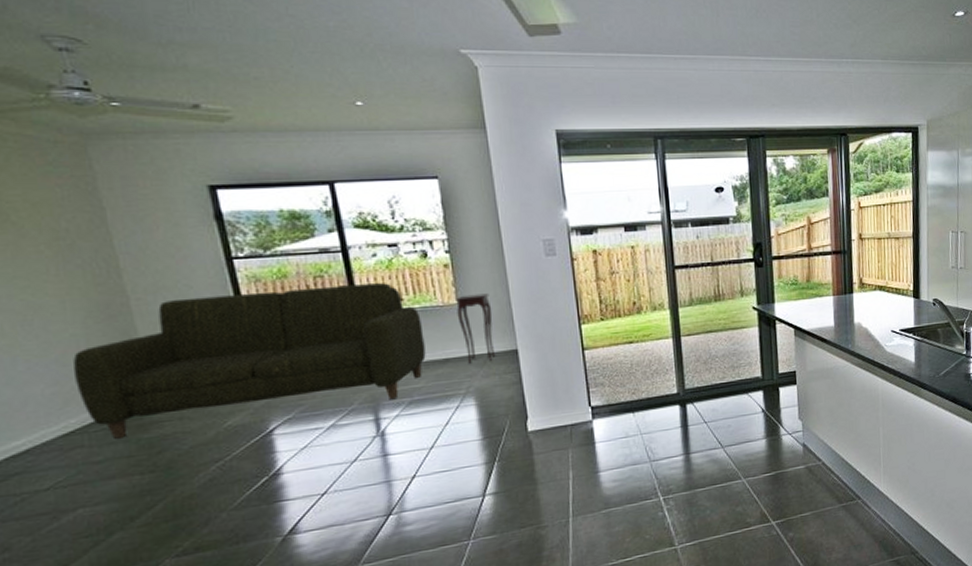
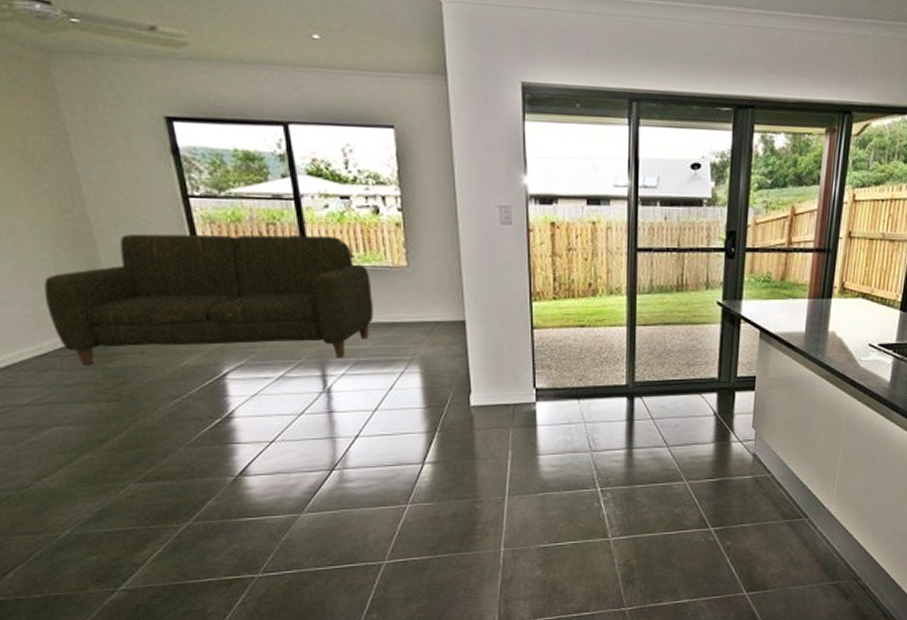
side table: present [456,293,496,364] -> none [406,257,443,330]

